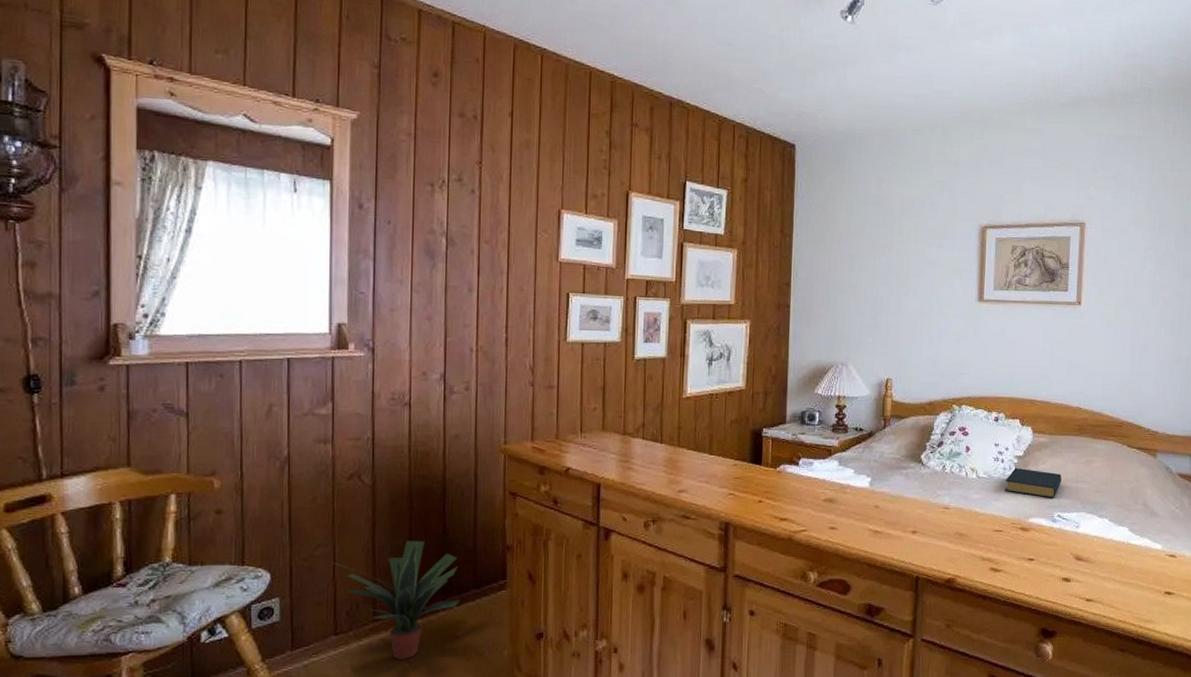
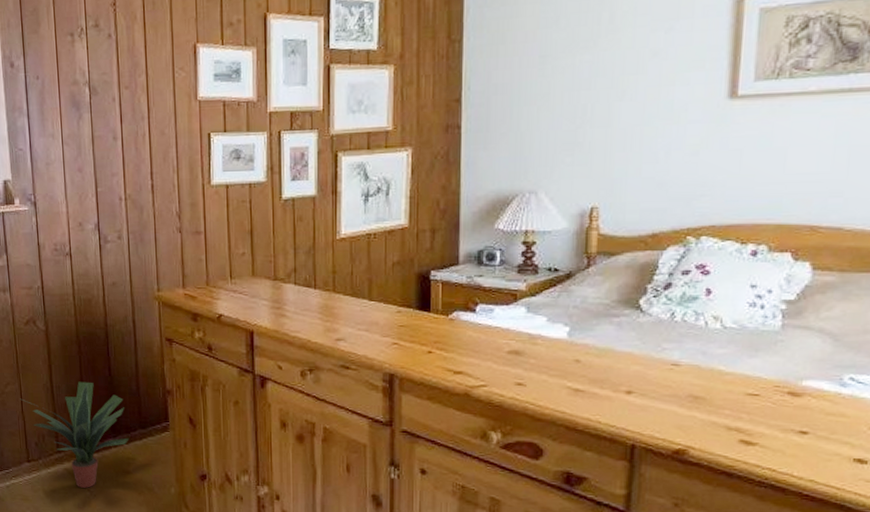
hardback book: present [1005,467,1062,498] -> none [765,315,859,356]

